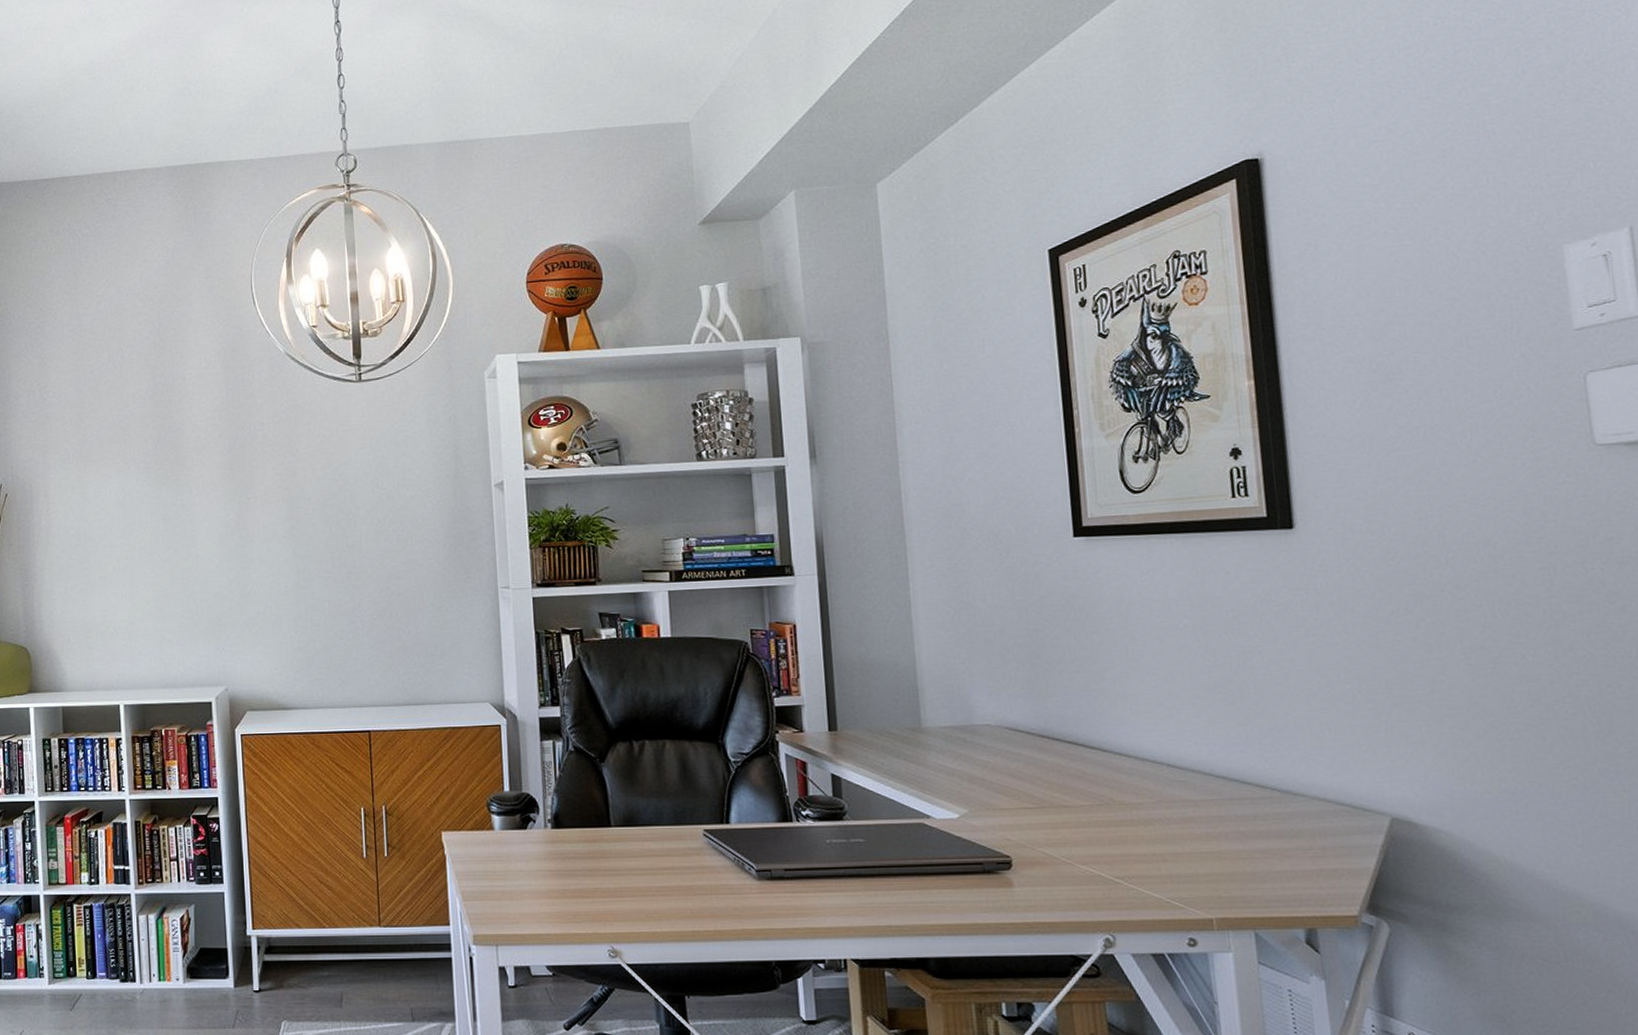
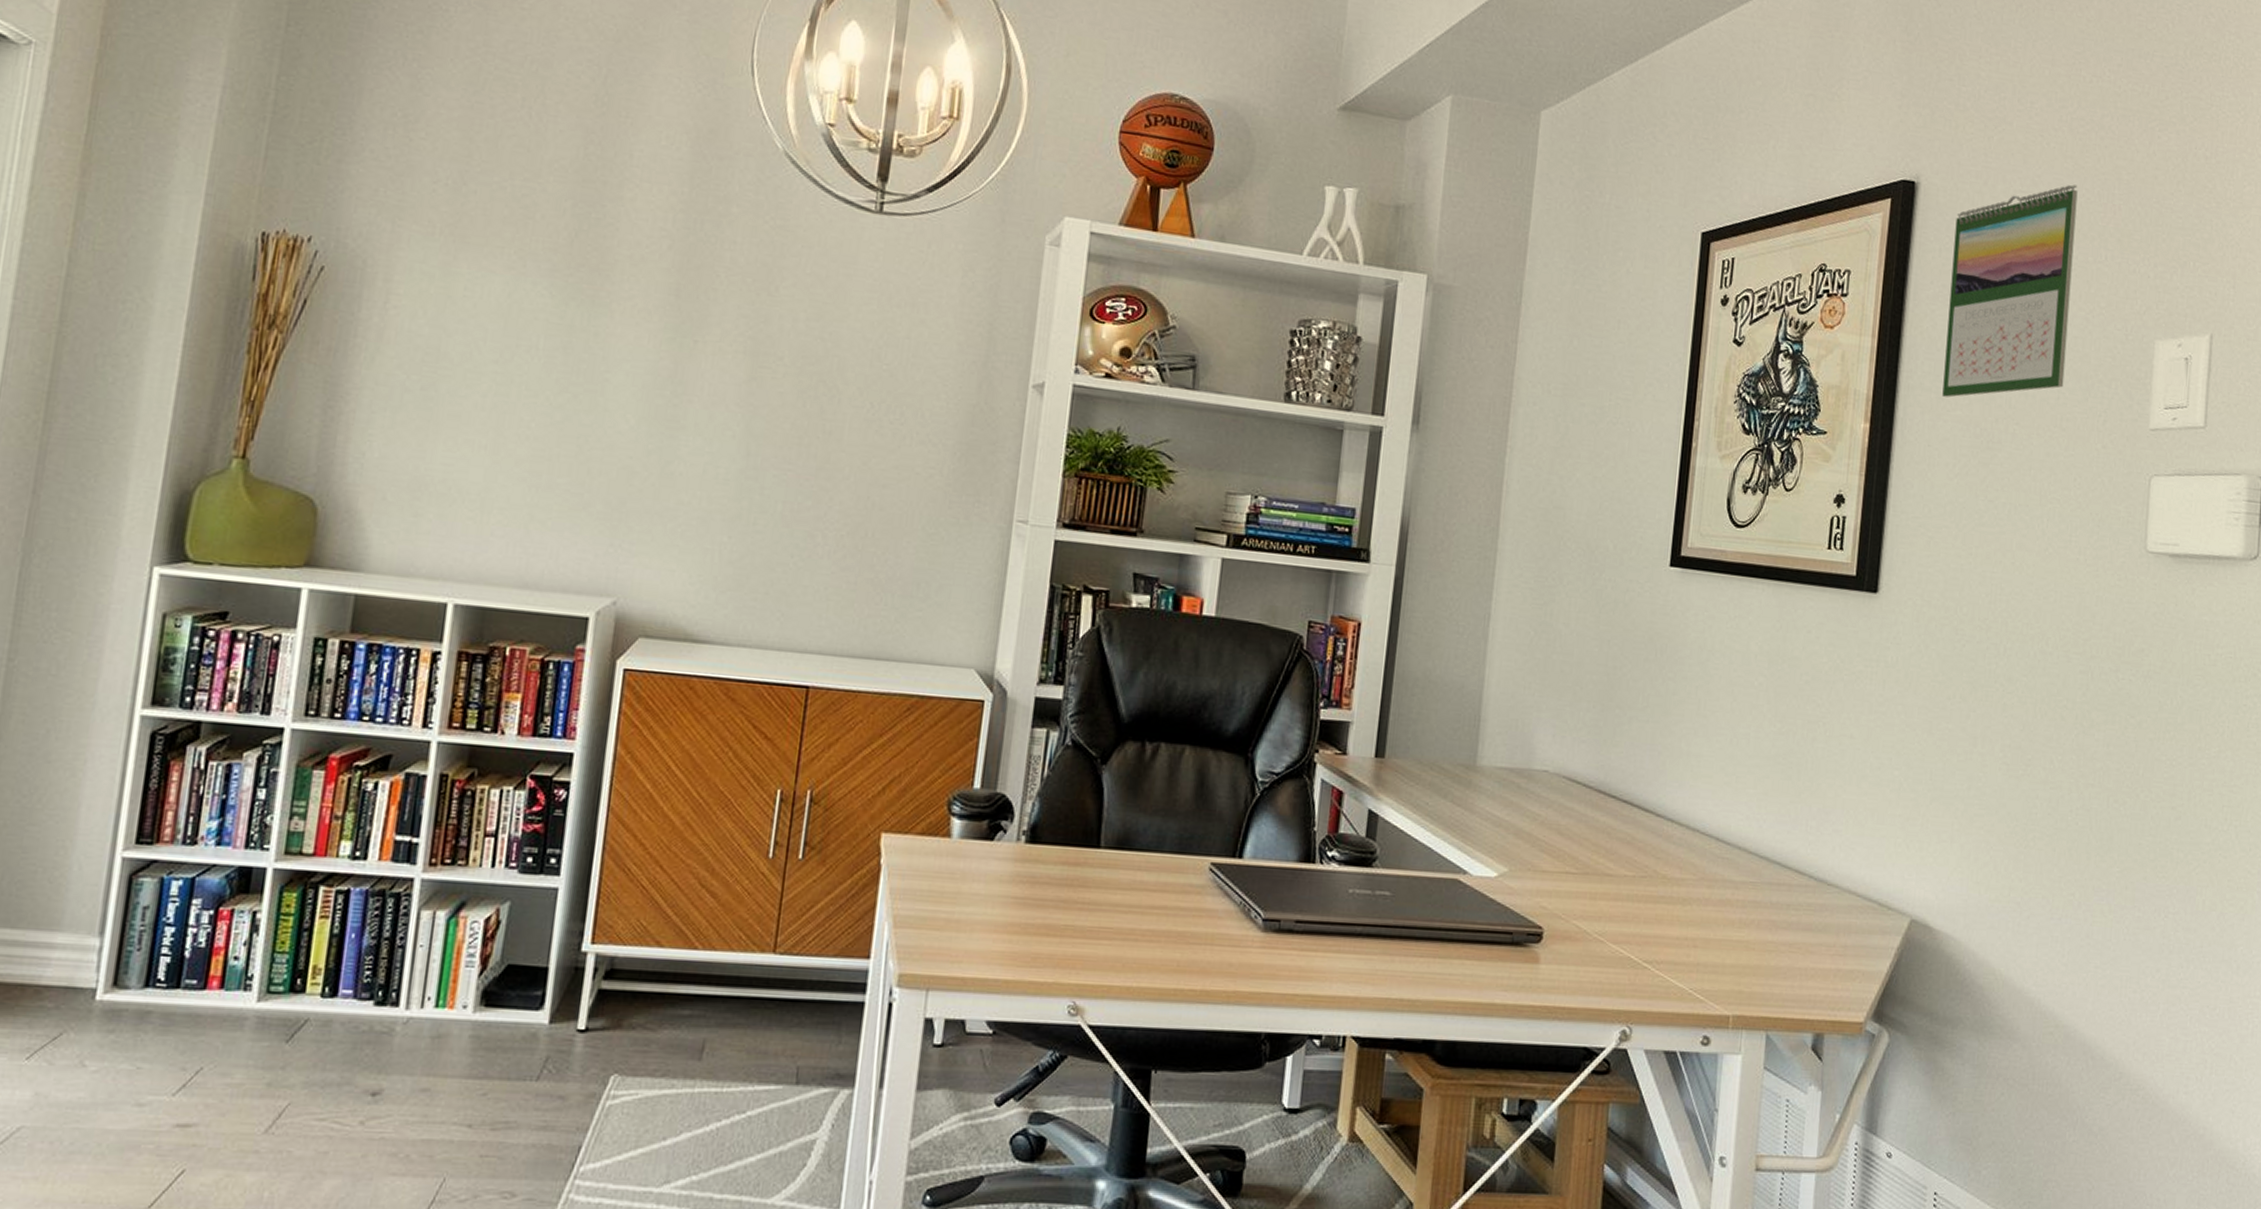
calendar: none [1309,122,1463,342] -> present [1942,184,2078,398]

